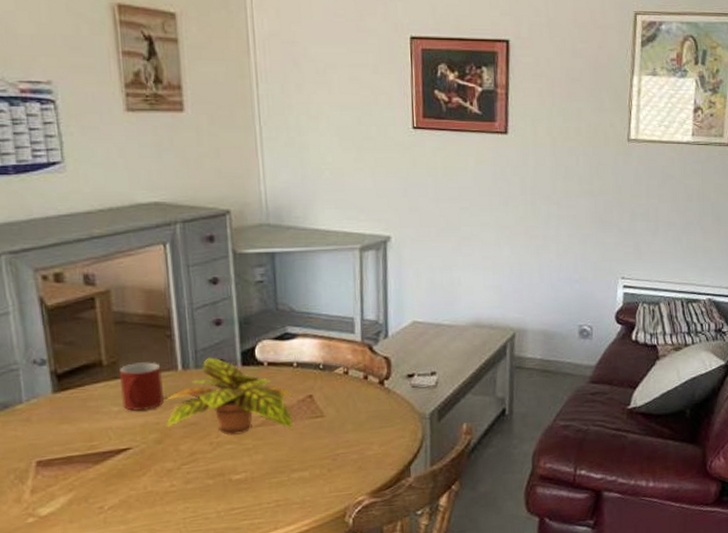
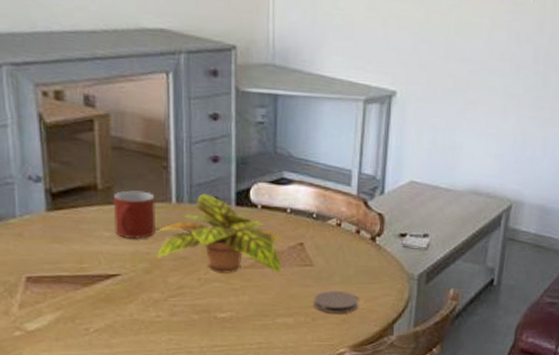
coaster: none [327,438,373,463] -> present [313,290,359,314]

